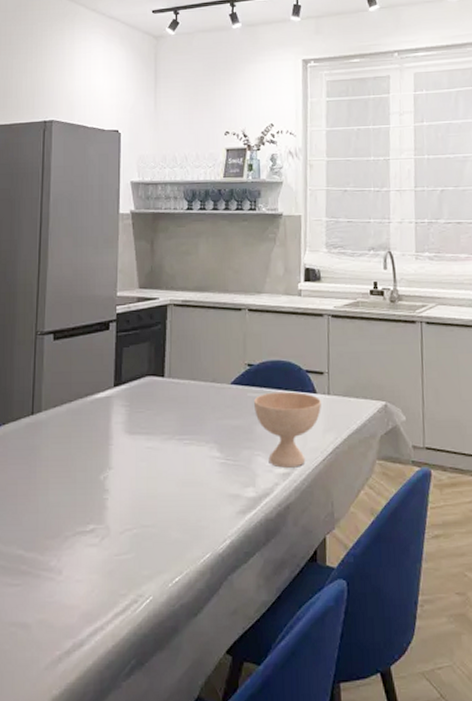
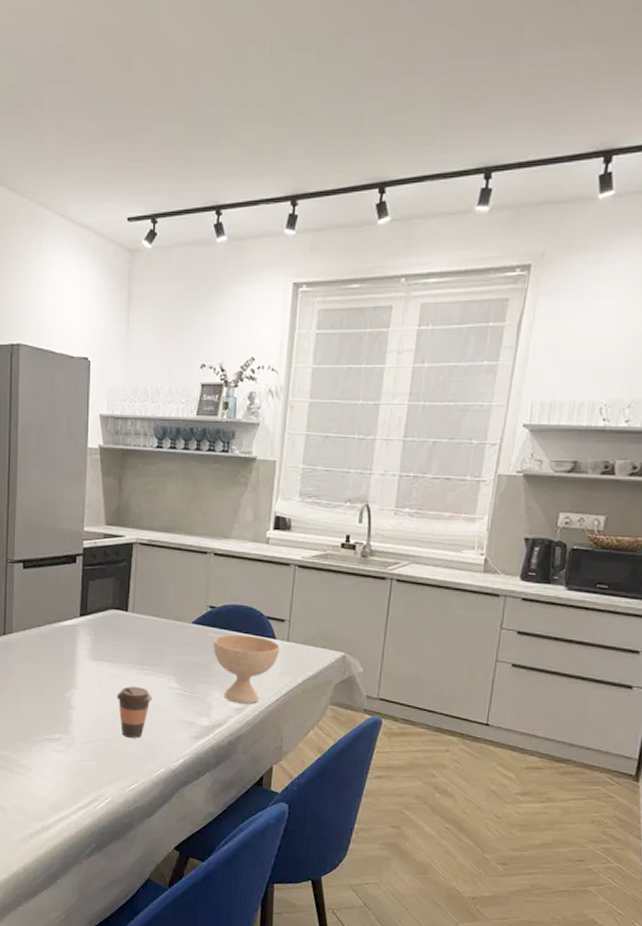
coffee cup: none [154,460,194,520] -> present [116,686,152,738]

